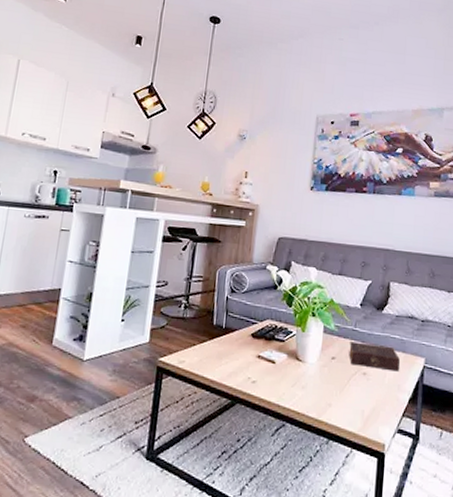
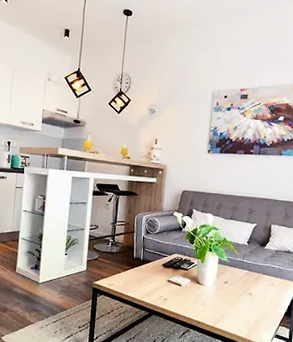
book: present [349,342,400,372] -> none [238,270,278,293]

